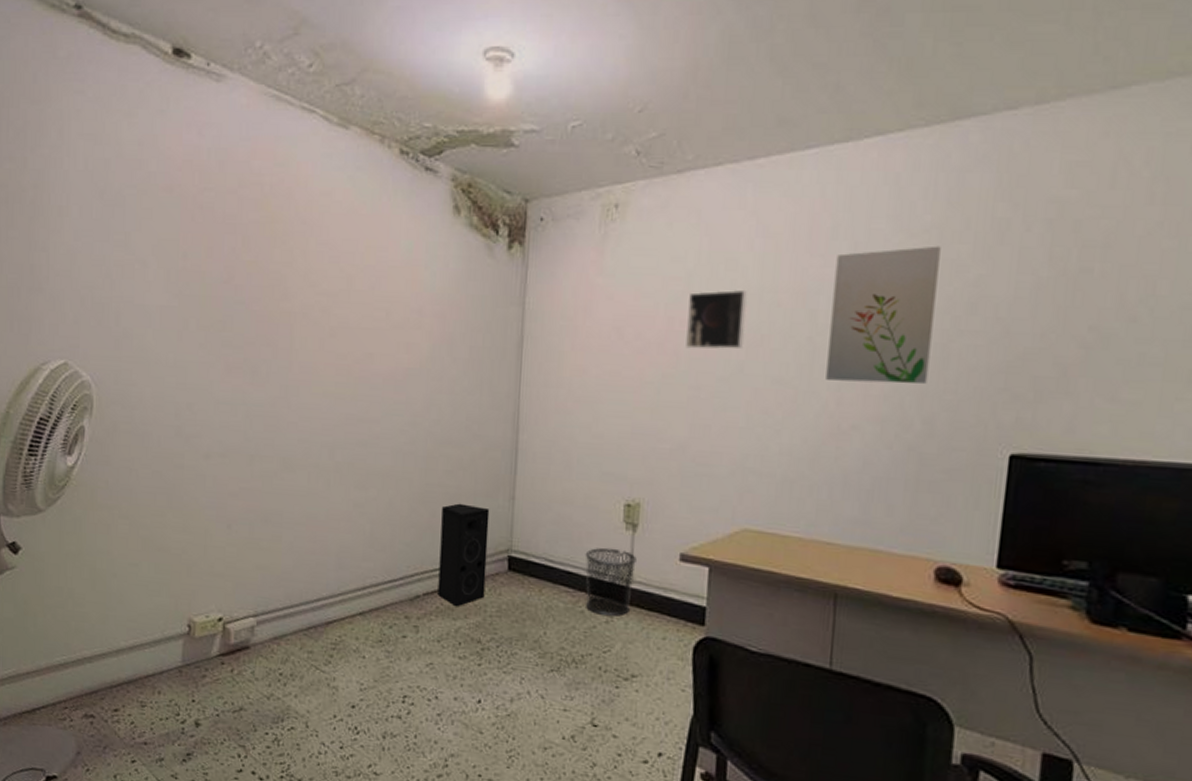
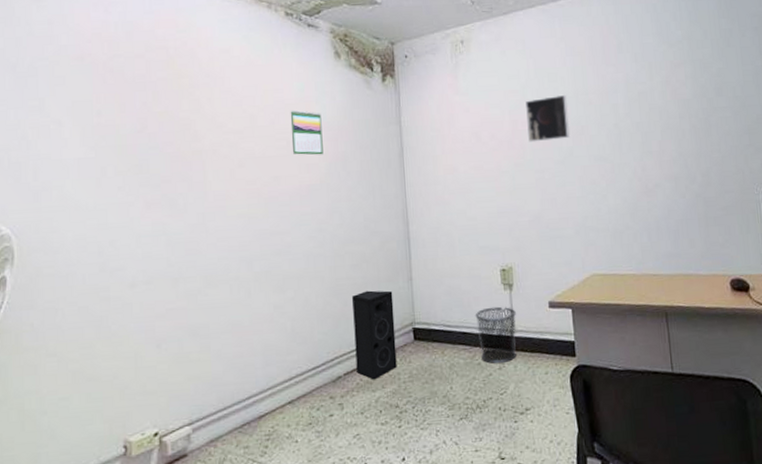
calendar: none [391,274,430,334] -> present [290,109,323,155]
wall art: present [826,245,941,384] -> none [624,51,700,153]

